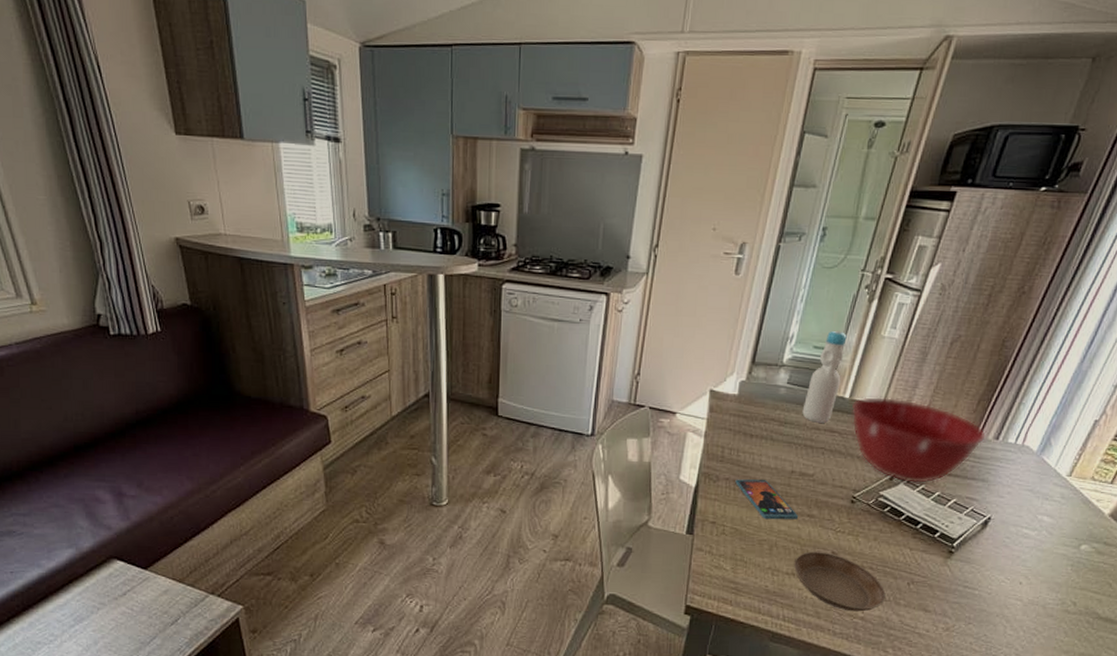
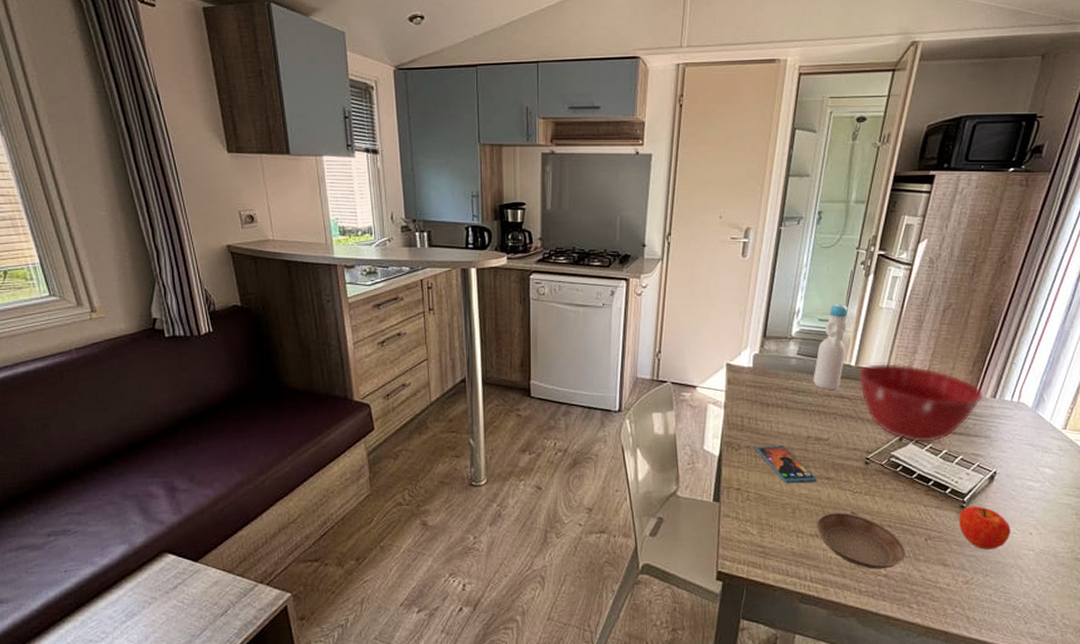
fruit: none [945,551,1000,597] -> present [959,506,1011,550]

